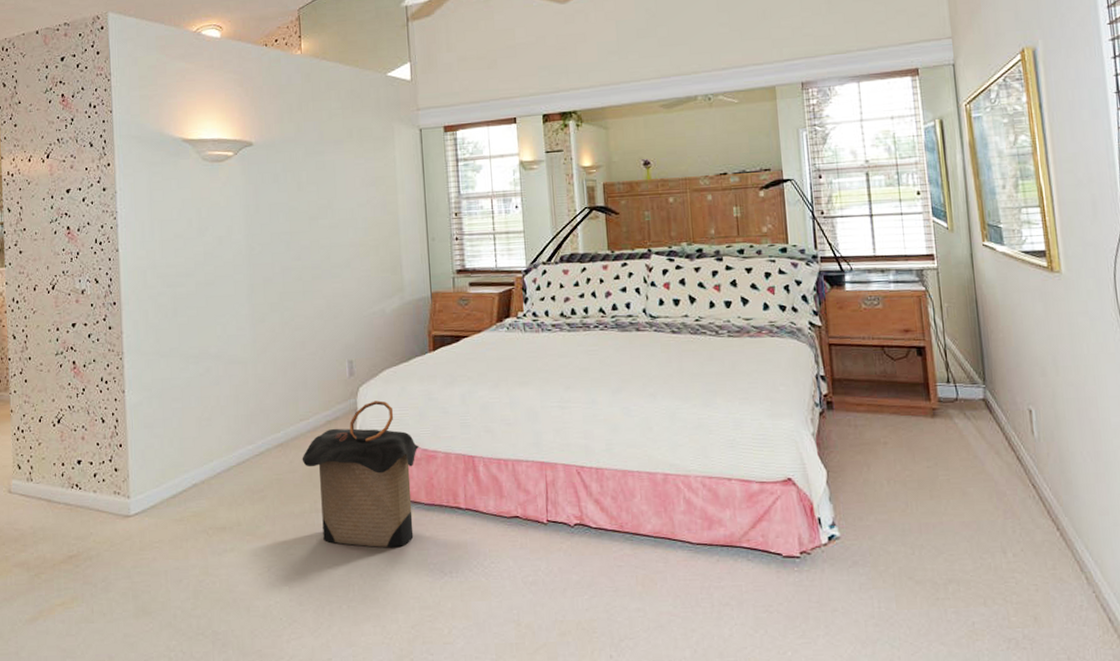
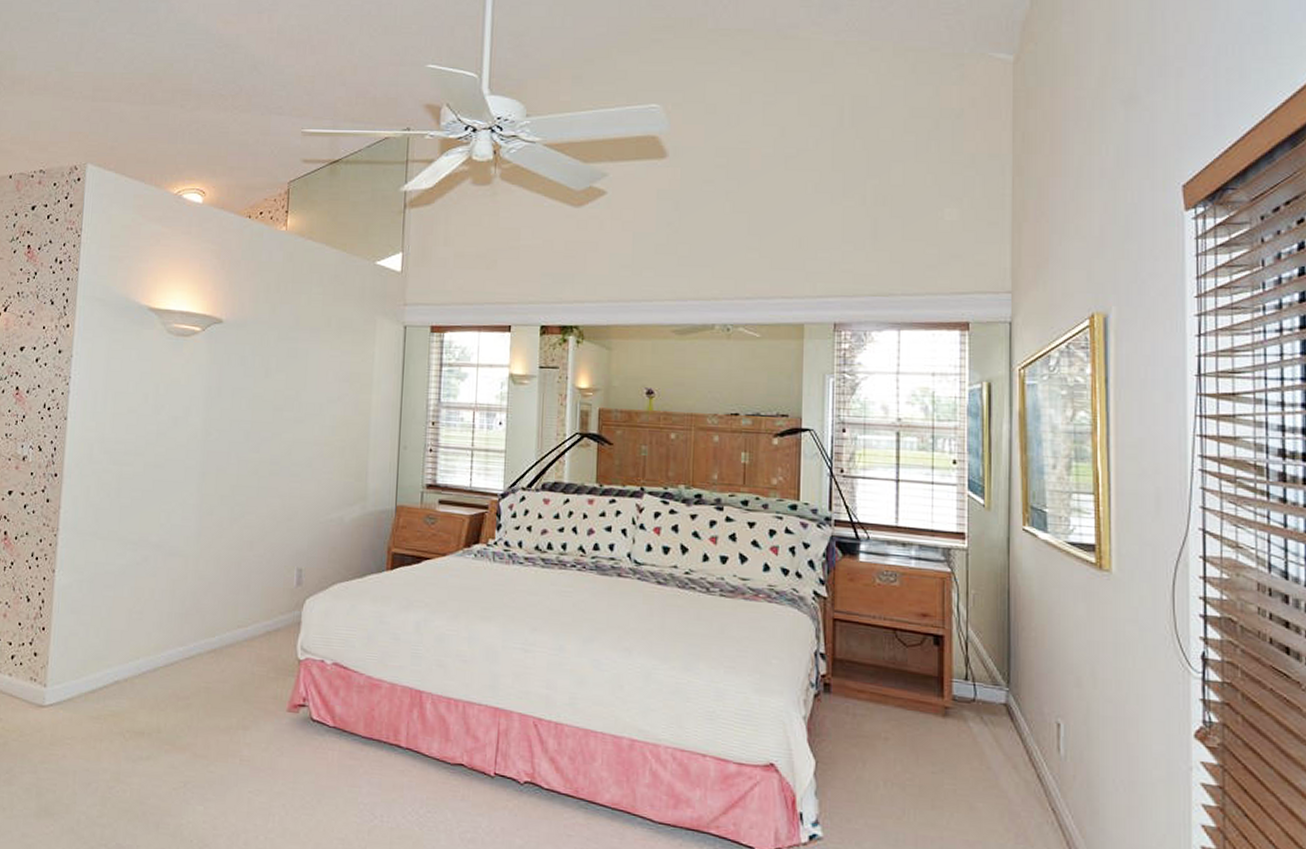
laundry hamper: present [302,400,420,548] -> none [234,616,364,781]

